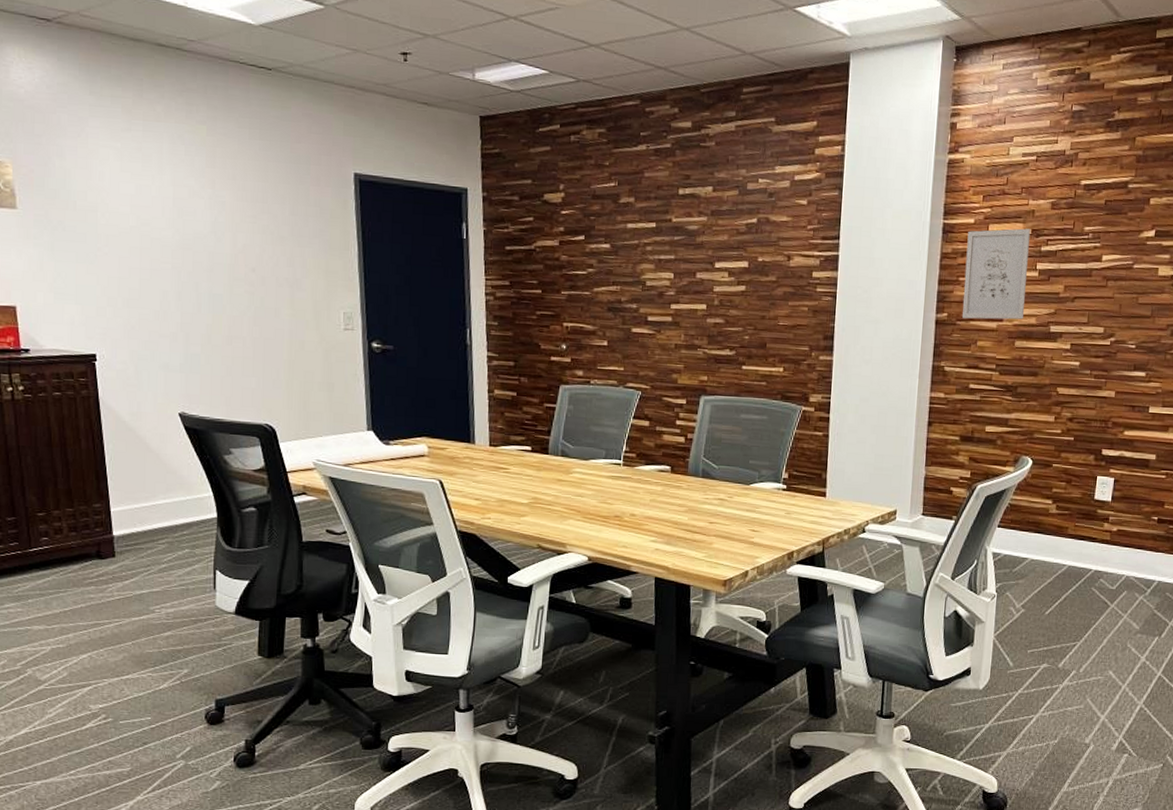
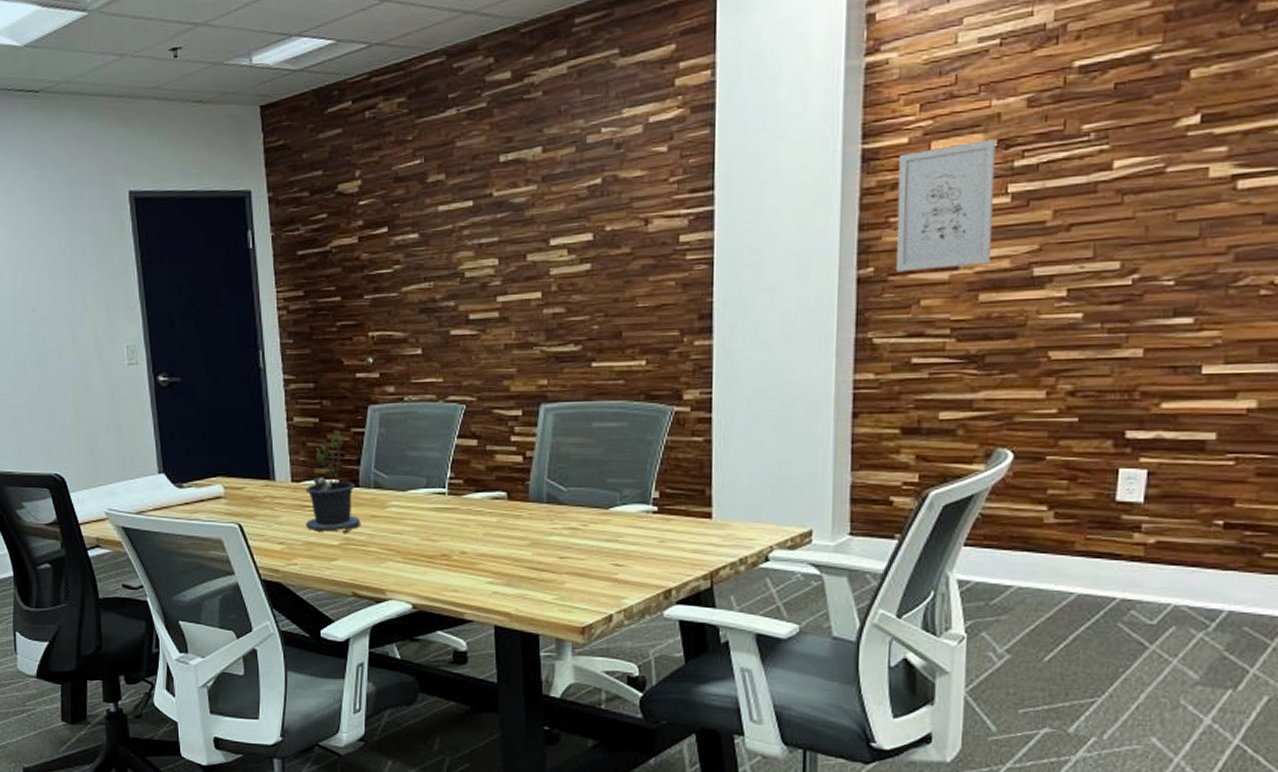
potted plant: none [500,404,548,493] -> present [305,430,361,533]

